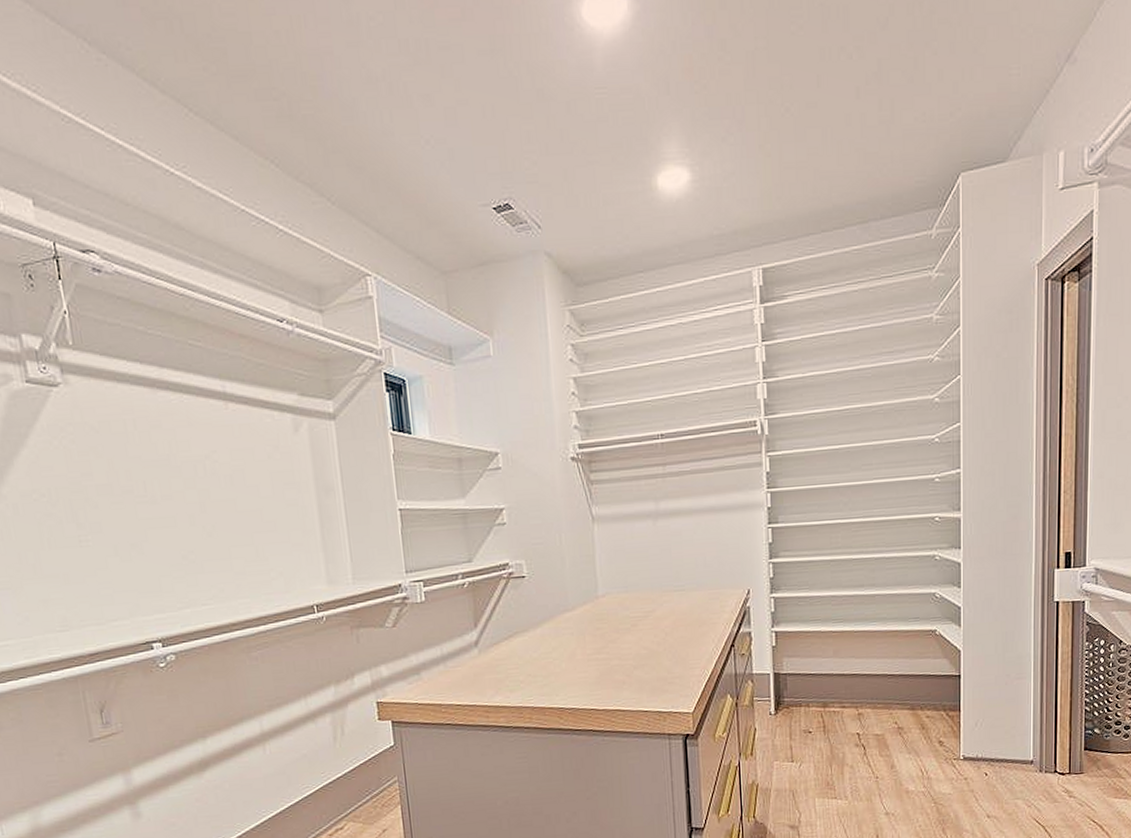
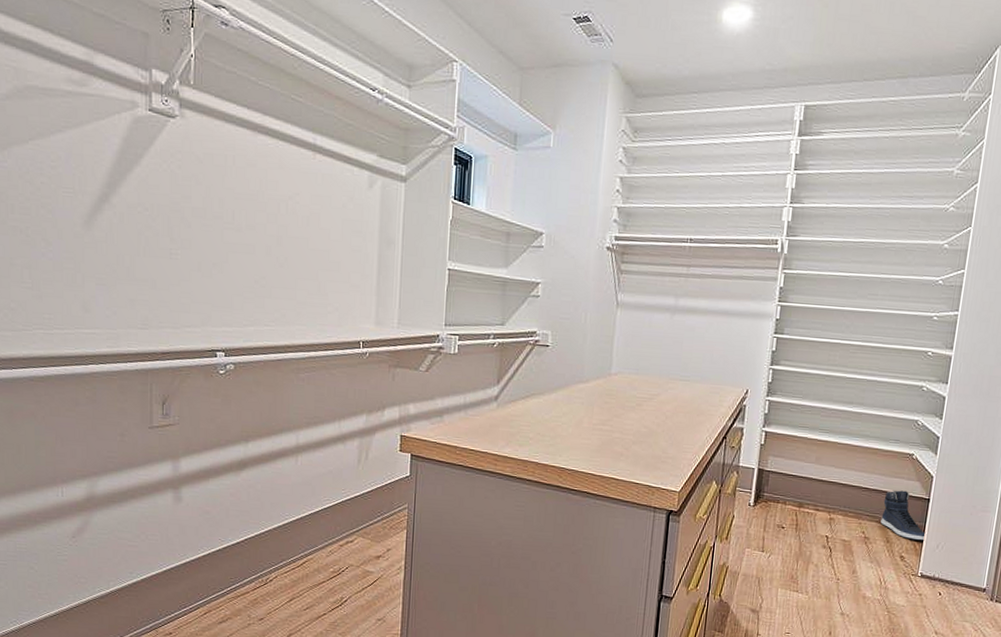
sneaker: none [912,670,963,723] -> present [880,490,927,541]

